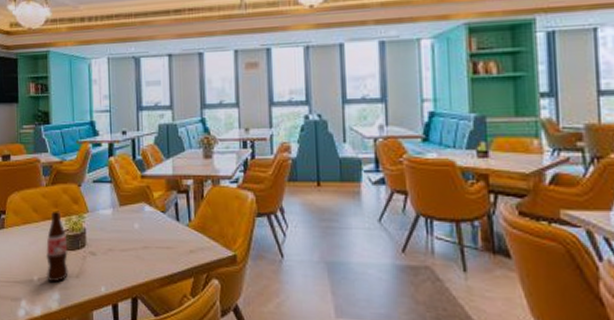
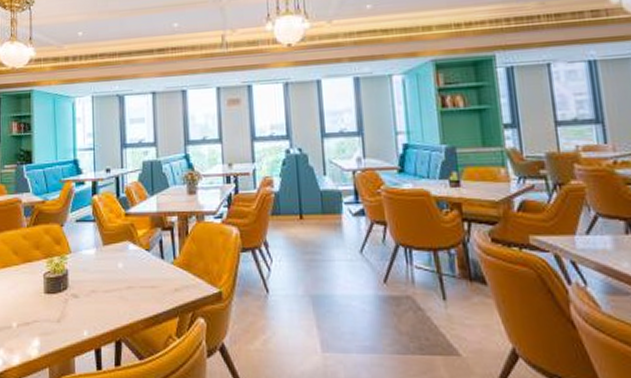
bottle: present [45,210,69,283] -> none [25,252,49,328]

